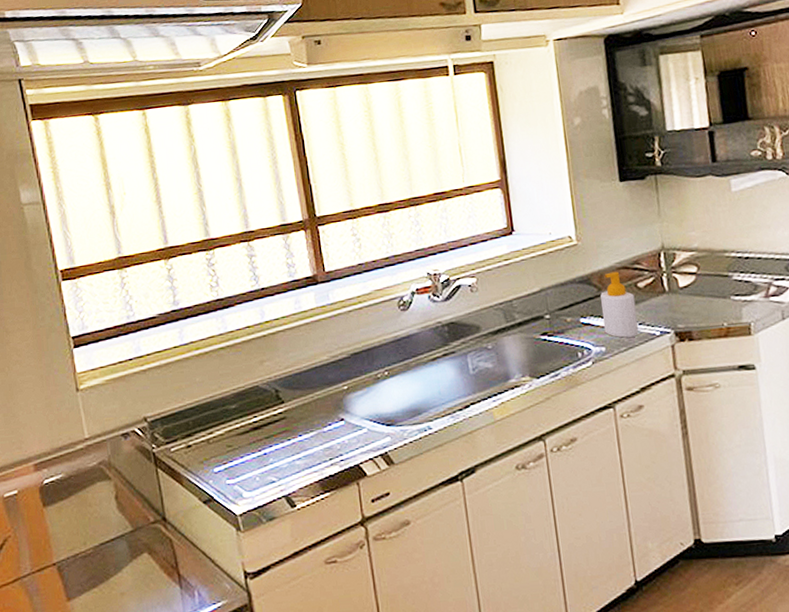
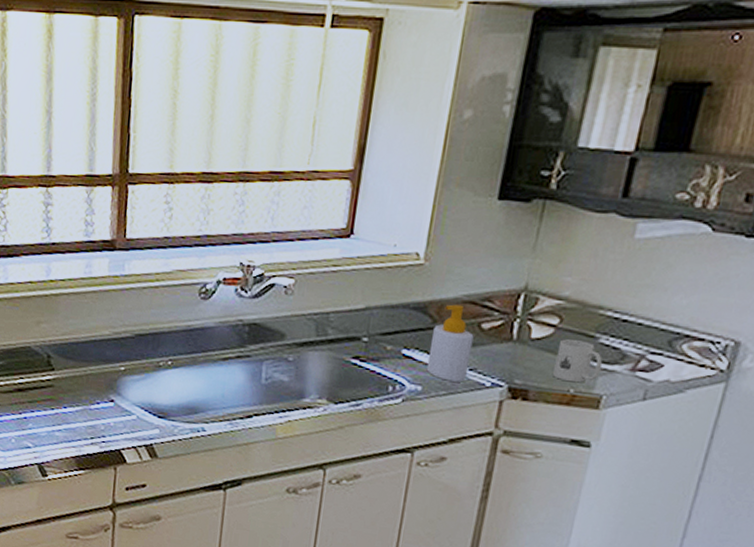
mug: none [702,281,742,318] -> present [553,339,602,383]

